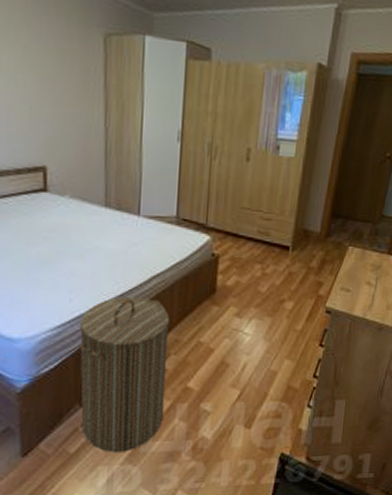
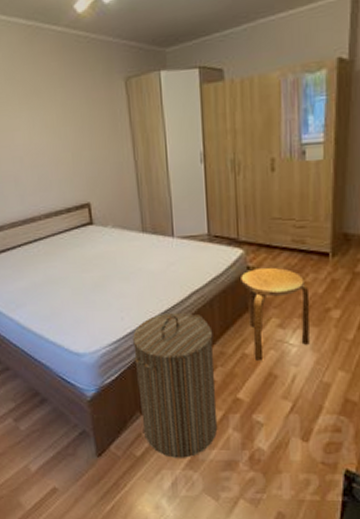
stool: none [204,255,268,349] -> present [241,267,310,361]

